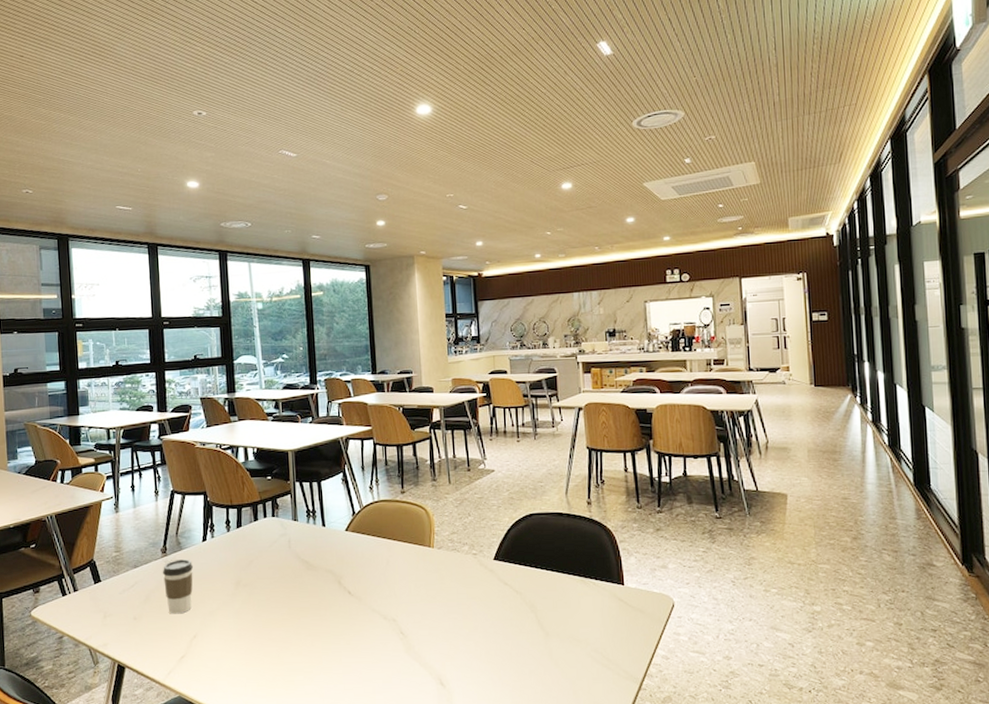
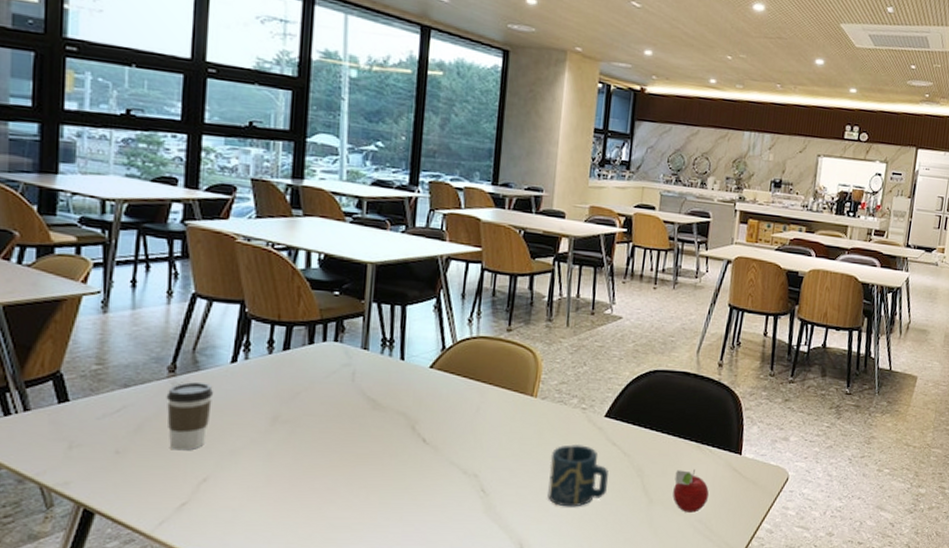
cup: none [453,586,507,644] -> present [548,443,609,507]
fruit: none [565,602,601,643] -> present [673,469,710,513]

